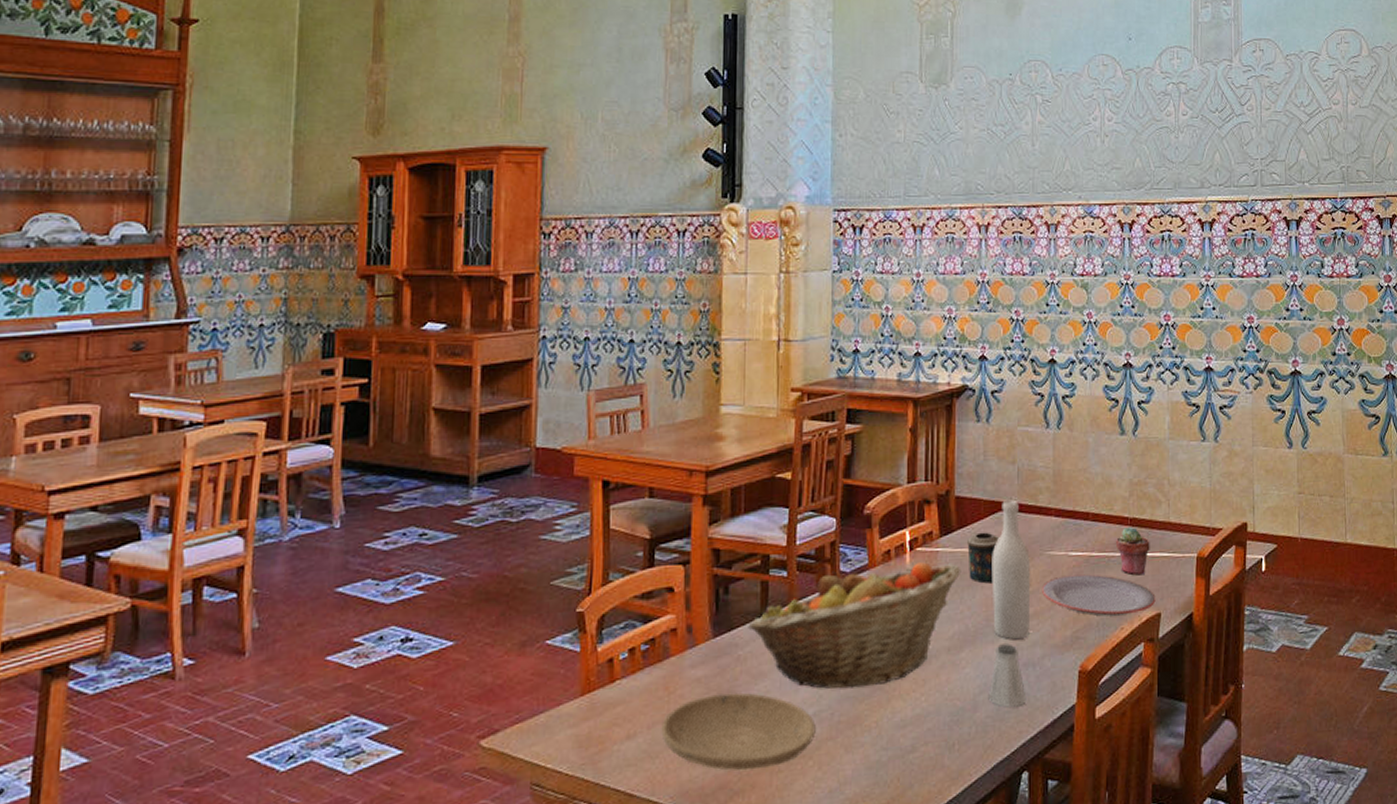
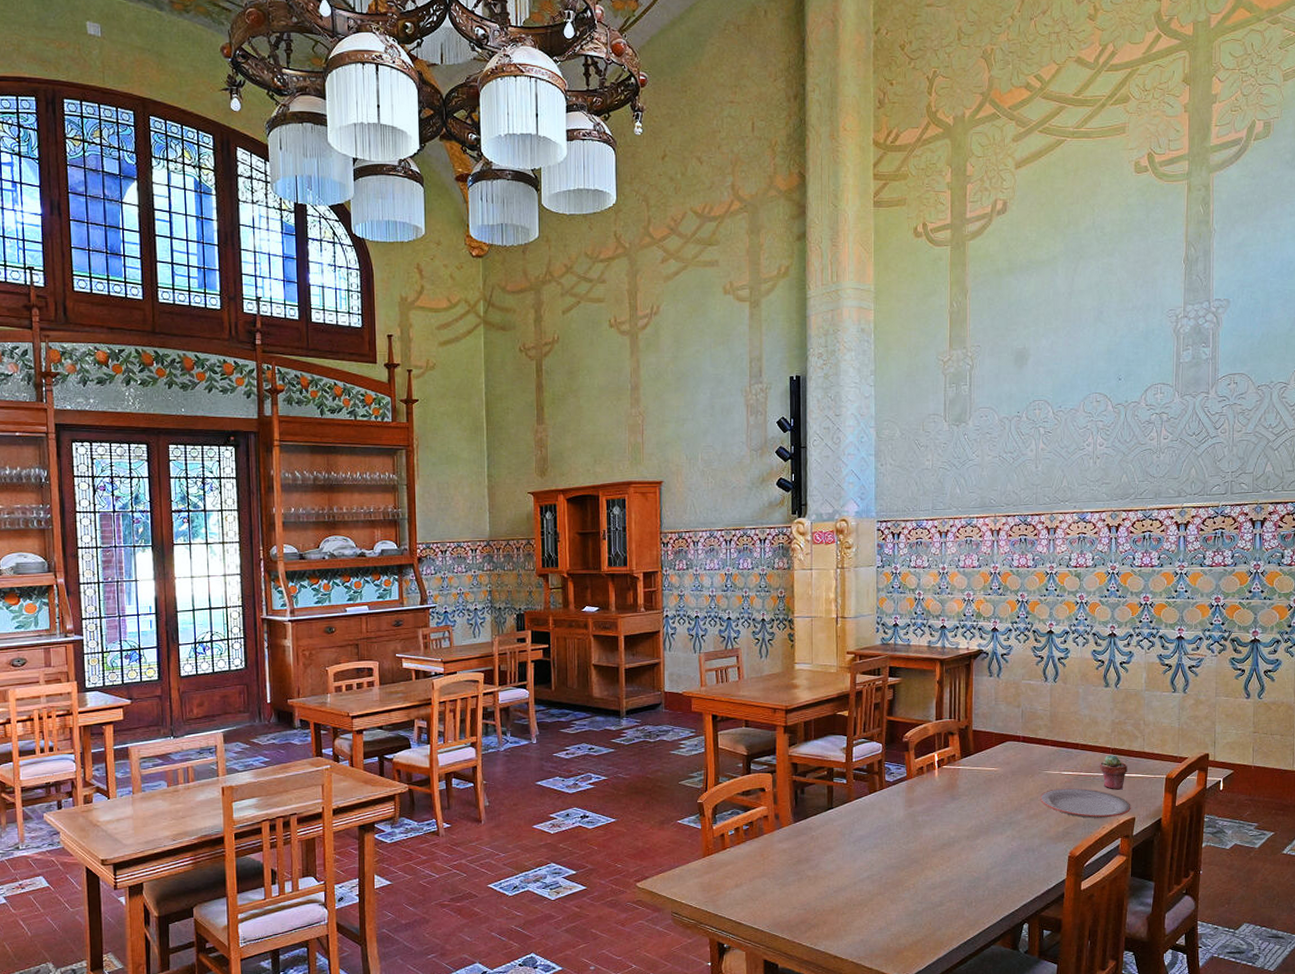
plate: present [661,692,816,771] -> none [759,860,869,912]
fruit basket: present [748,562,962,689] -> none [819,776,978,861]
candle: present [967,532,1000,584] -> none [982,756,1008,793]
saltshaker: present [988,644,1027,708] -> none [998,835,1027,879]
wine bottle: present [992,499,1031,640] -> none [1001,733,1032,833]

